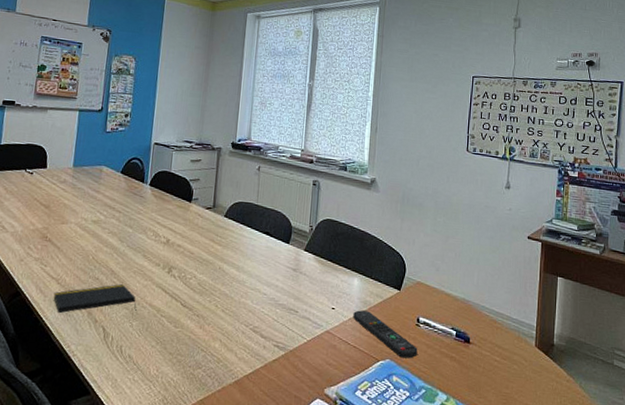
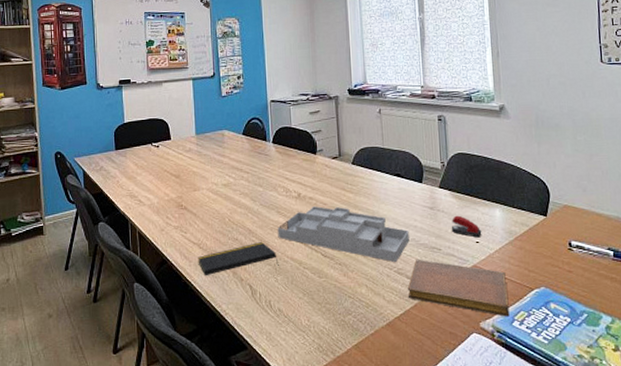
desk organizer: none [140,254,270,319] -> present [277,206,409,262]
notebook: none [259,320,355,386] -> present [407,260,510,317]
stapler: none [310,279,339,304] -> present [451,215,482,238]
remote control: present [353,310,418,359] -> none [499,241,574,284]

